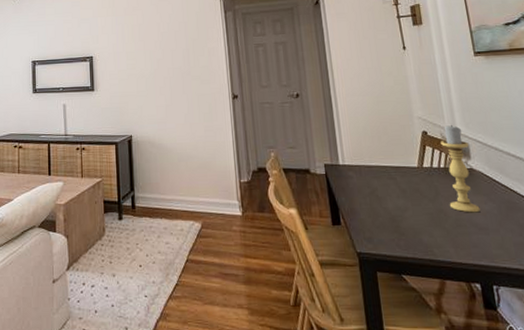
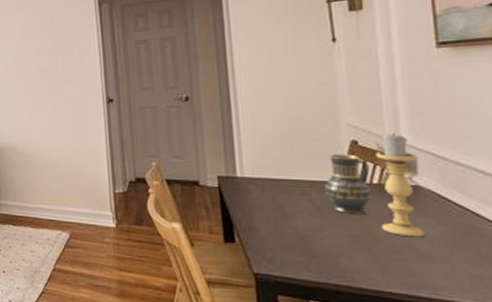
vase: none [406,143,441,195] -> present [325,154,372,215]

